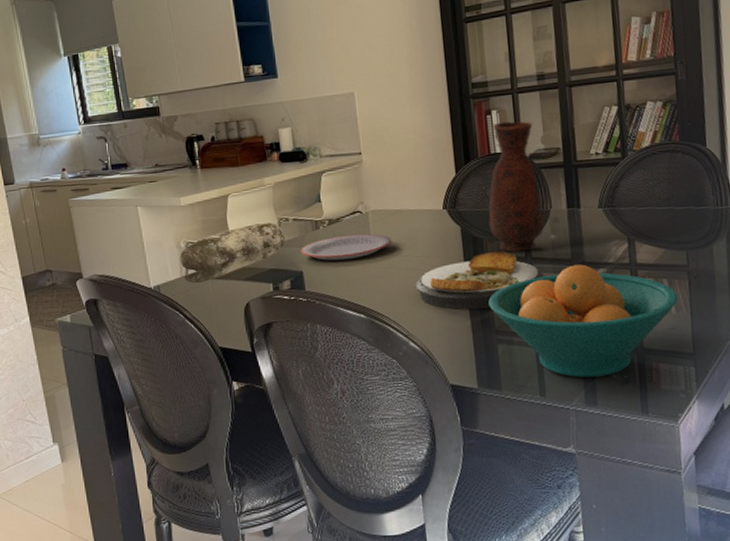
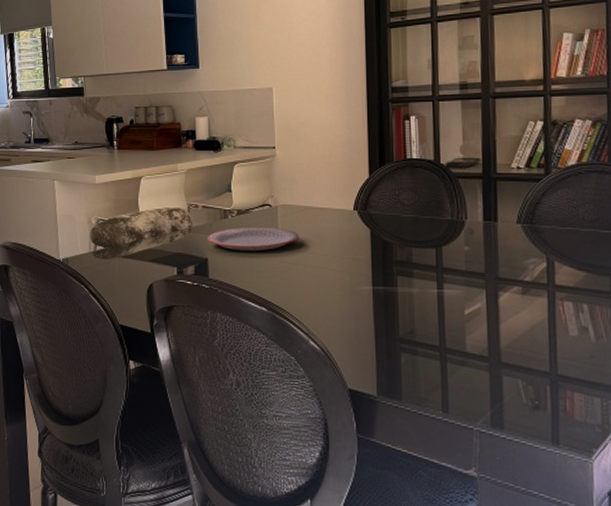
plate: present [416,252,545,310] -> none [320,258,456,315]
vase: present [488,121,545,252] -> none [400,128,458,260]
fruit bowl: present [488,264,679,378] -> none [394,280,599,399]

